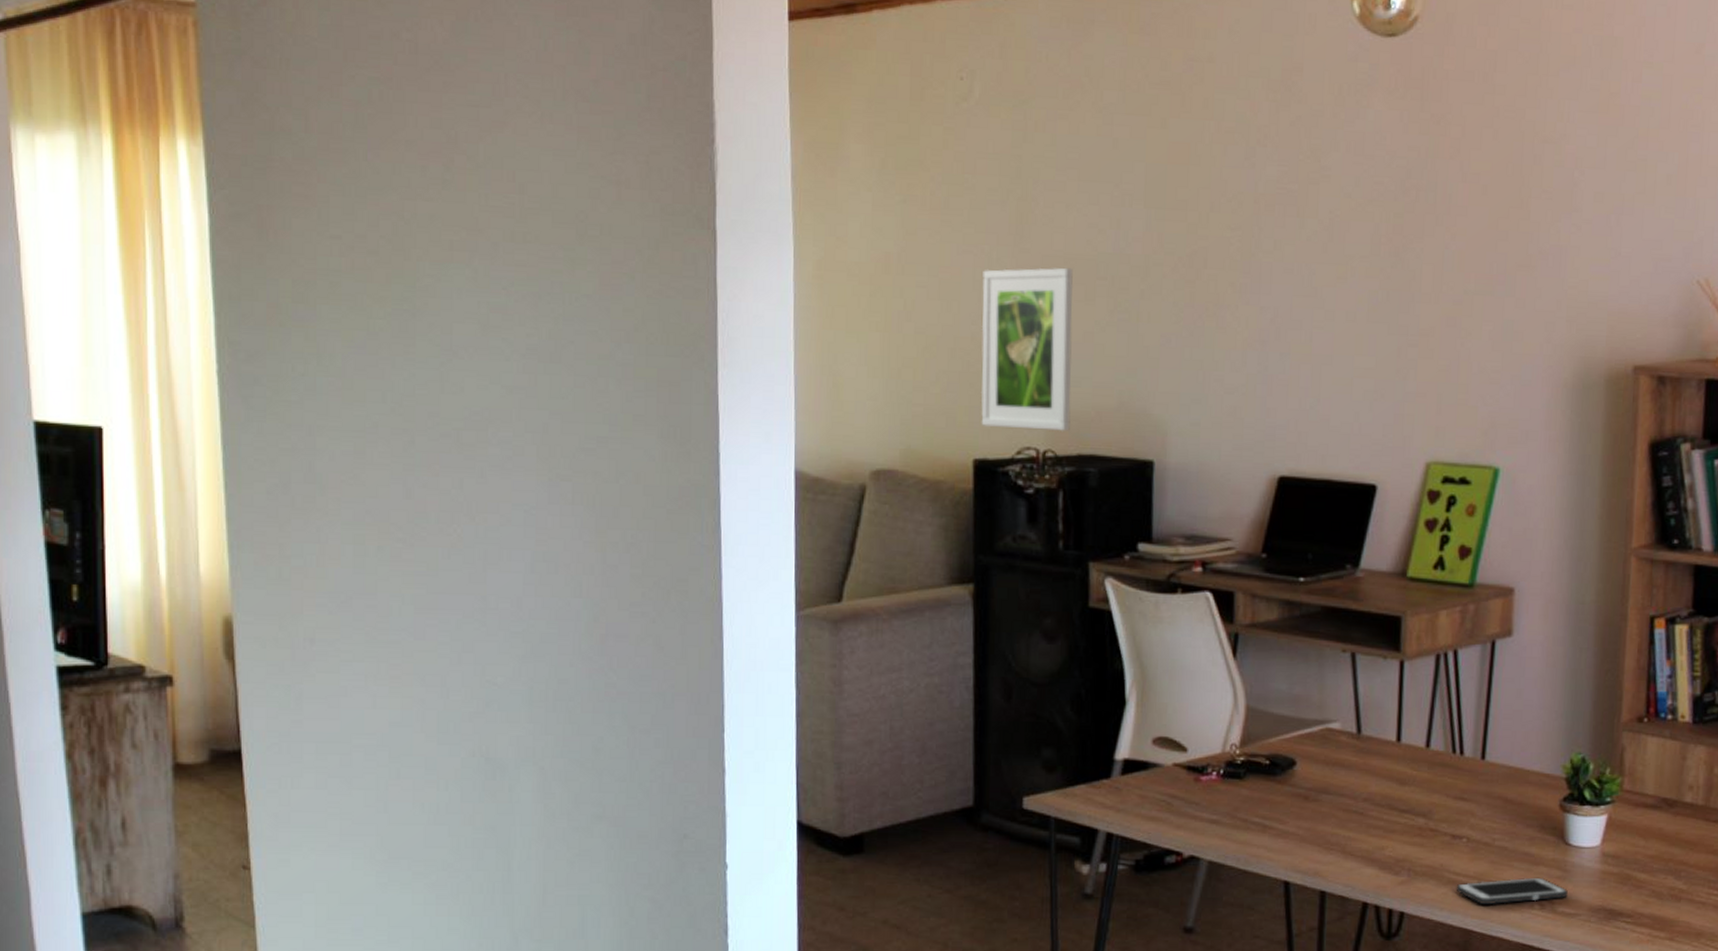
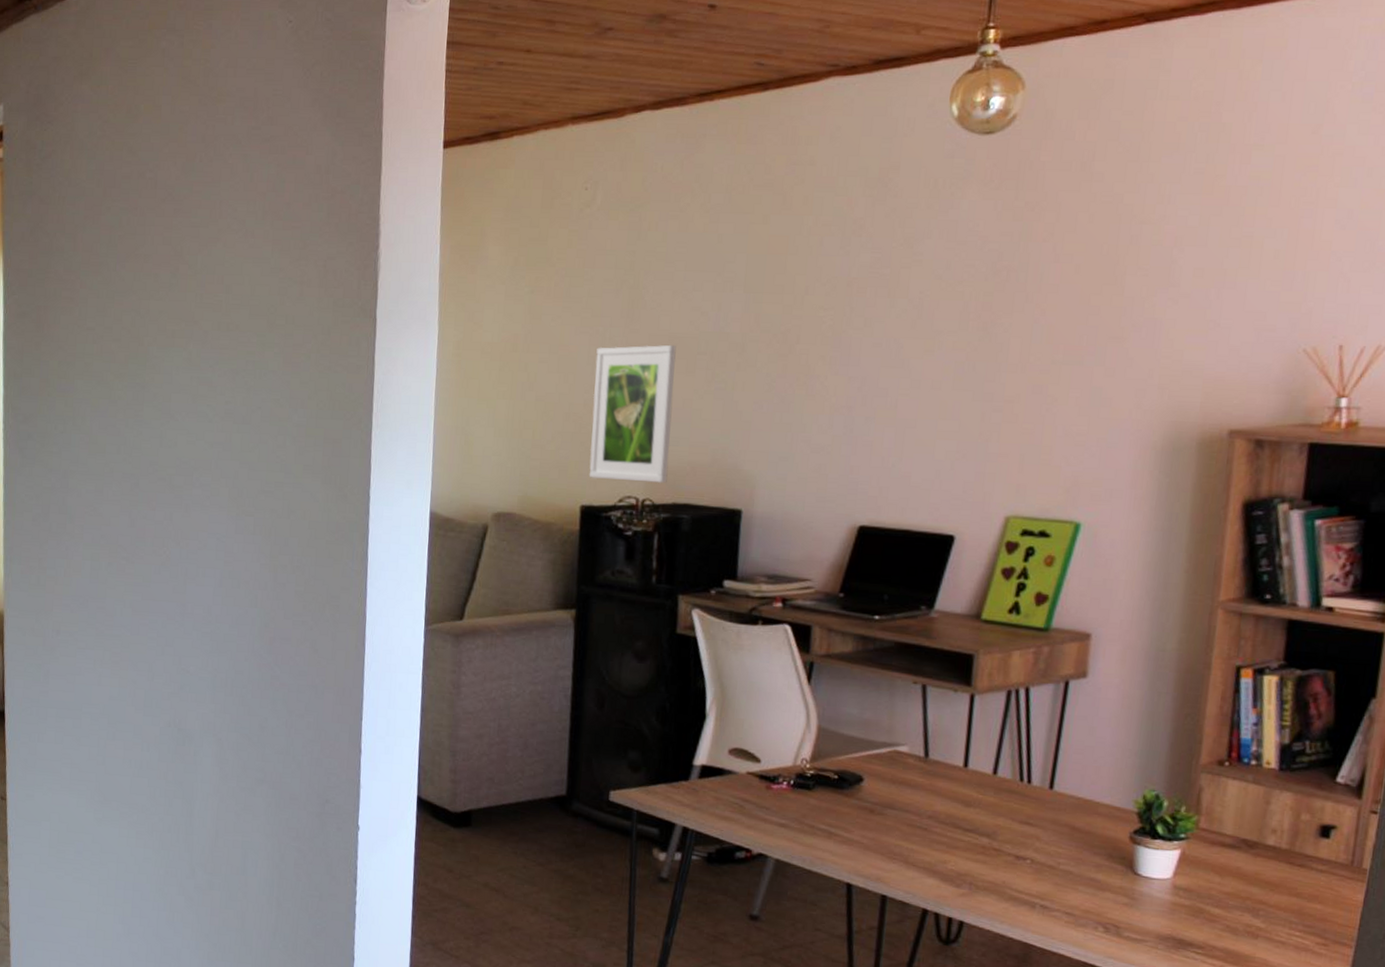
cell phone: present [1456,877,1568,905] -> none [1017,900,1135,925]

